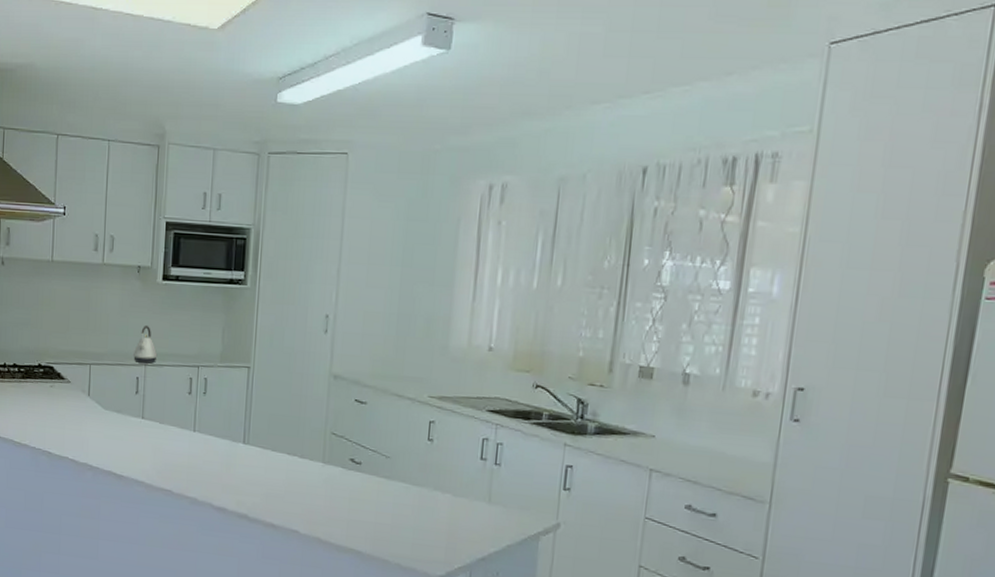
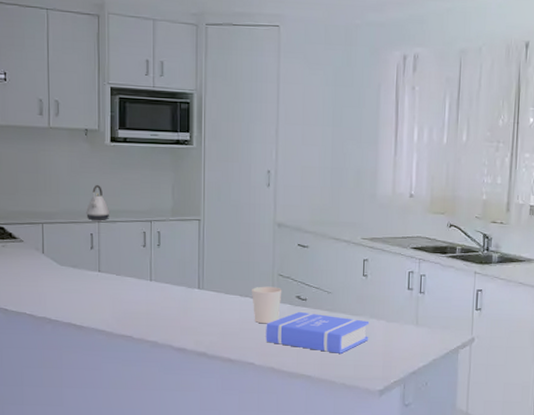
dixie cup: none [300,445,335,488] -> present [252,286,282,324]
book: none [313,476,433,529] -> present [266,311,370,354]

